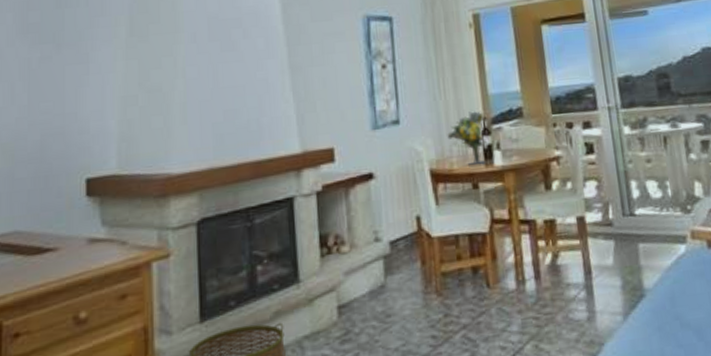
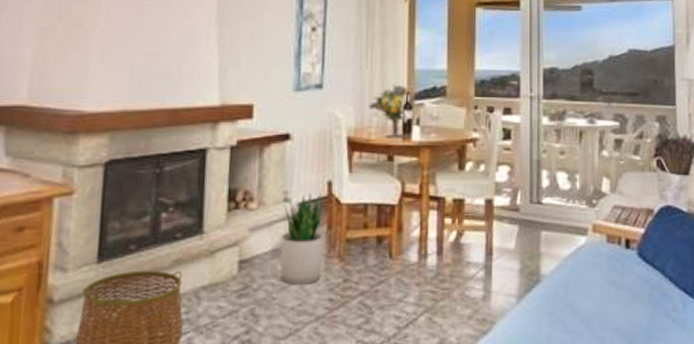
planter: none [375,229,421,325] -> present [280,194,324,285]

